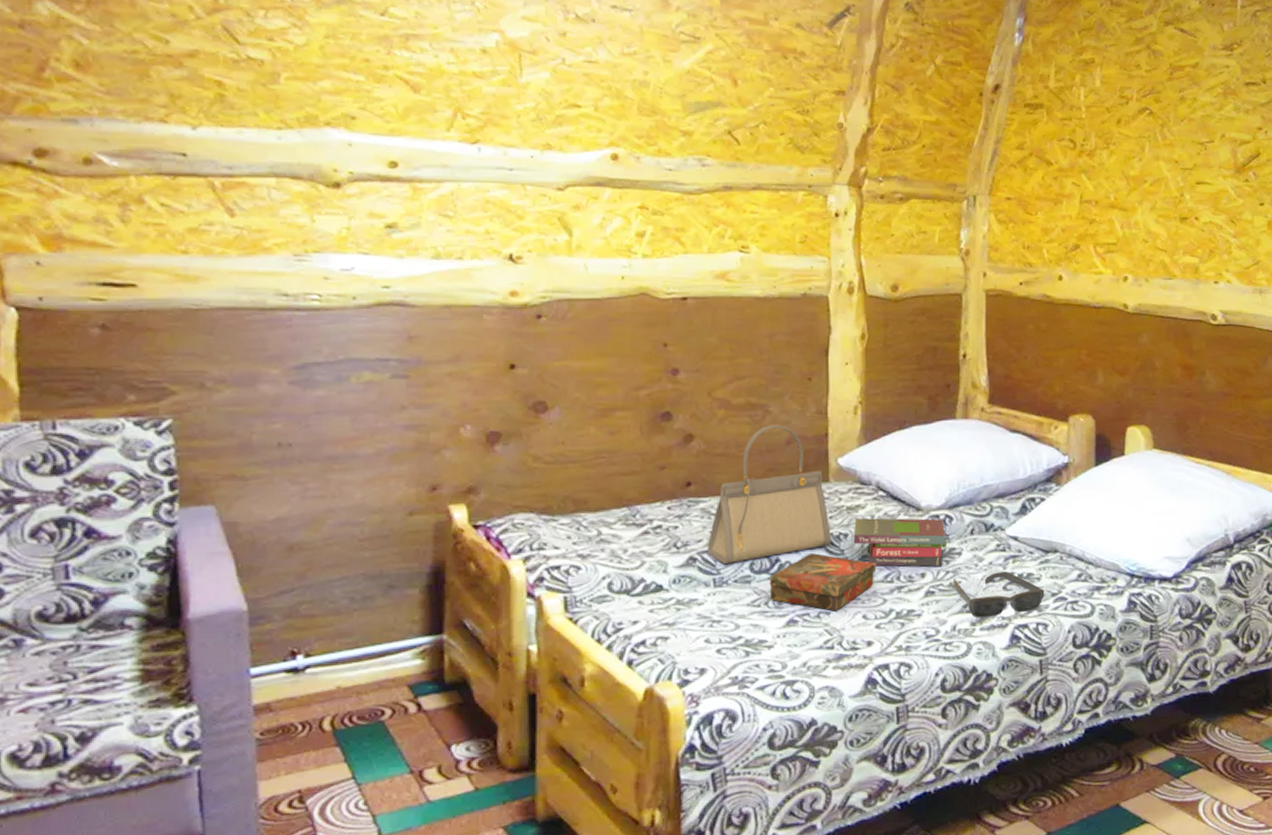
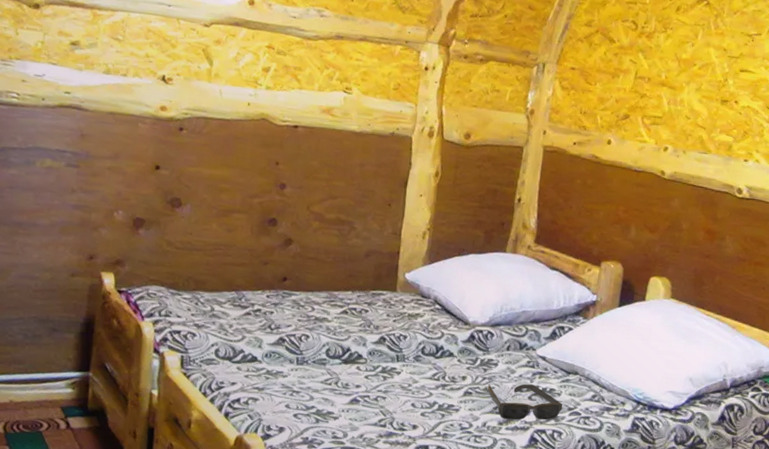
handbag: present [707,424,831,565] -> none [294,239,394,348]
book: present [769,553,877,611] -> none [339,348,427,397]
books: present [853,518,946,567] -> none [410,324,487,373]

